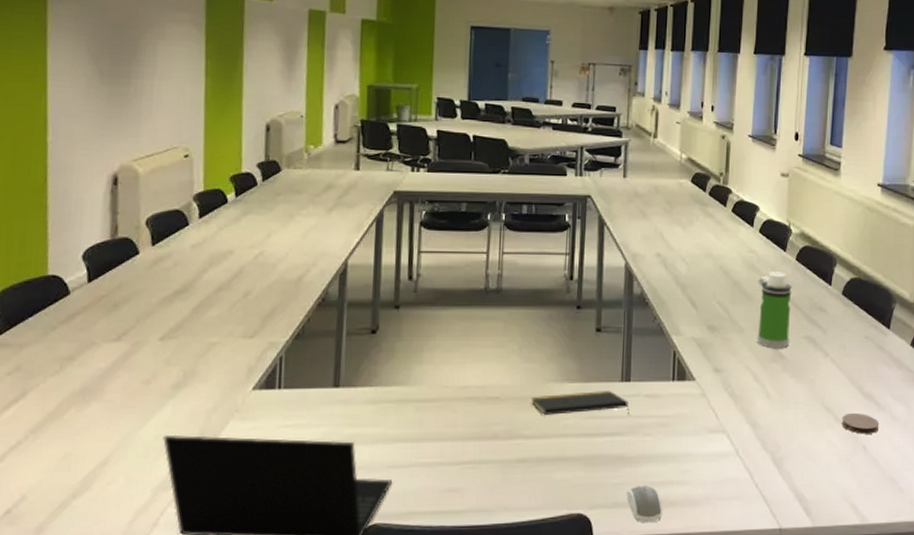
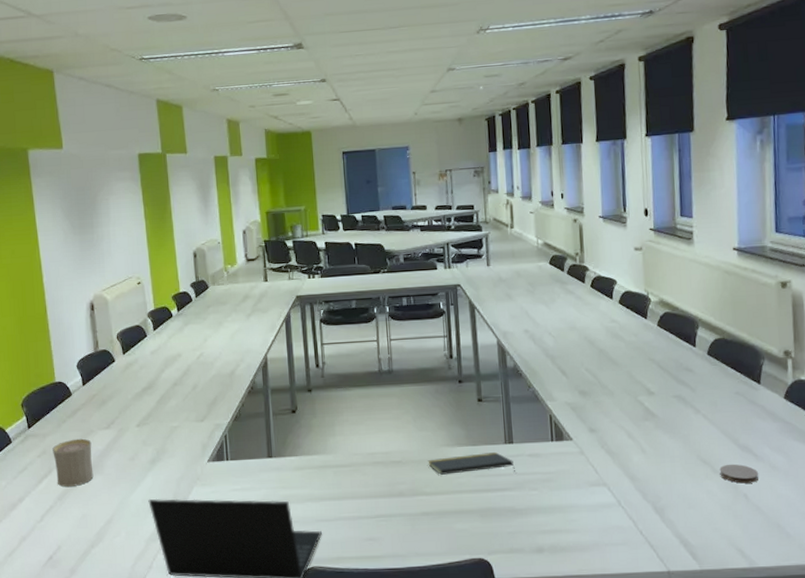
cup: none [31,352,91,417] -> present [52,438,94,488]
computer mouse: present [626,484,662,523] -> none [520,533,555,567]
water bottle: present [757,271,792,348] -> none [622,338,660,408]

